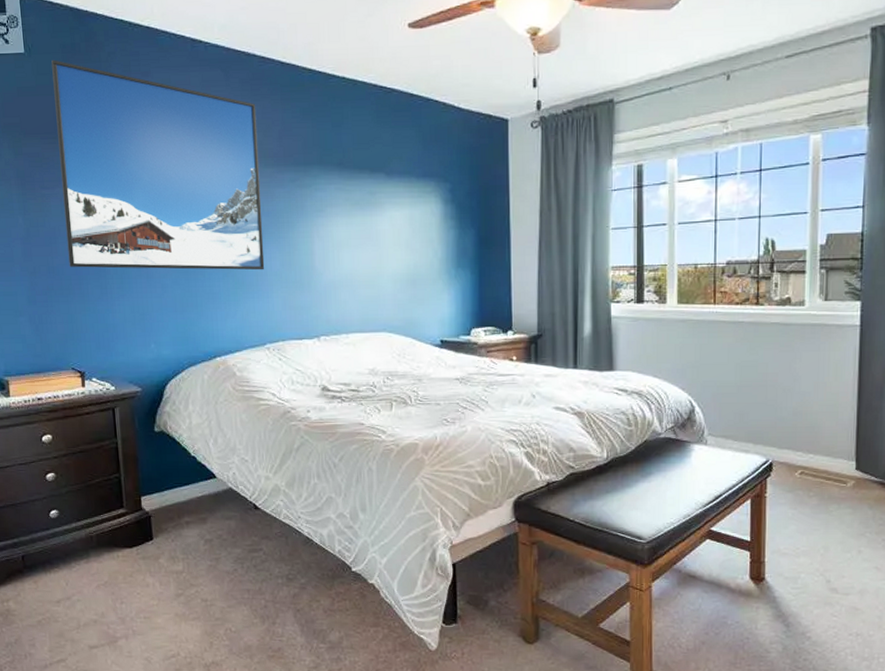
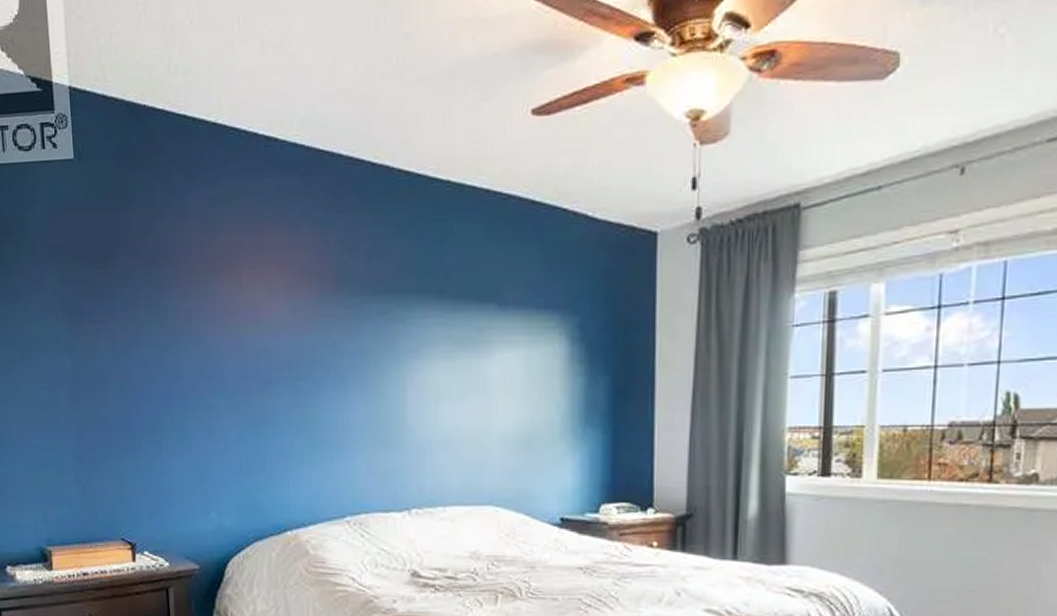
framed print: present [51,59,265,271] -> none [104,166,347,425]

